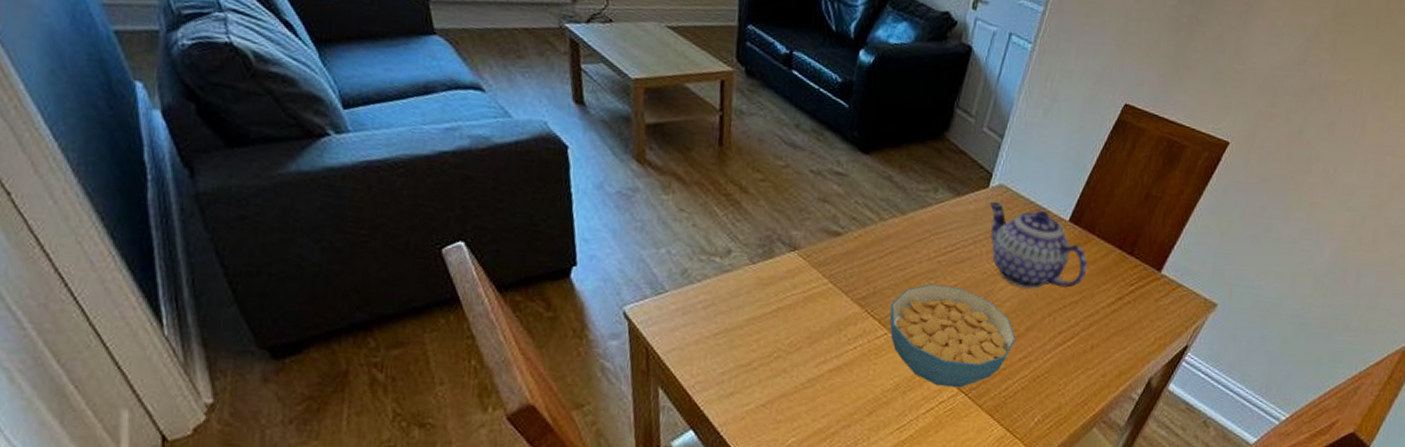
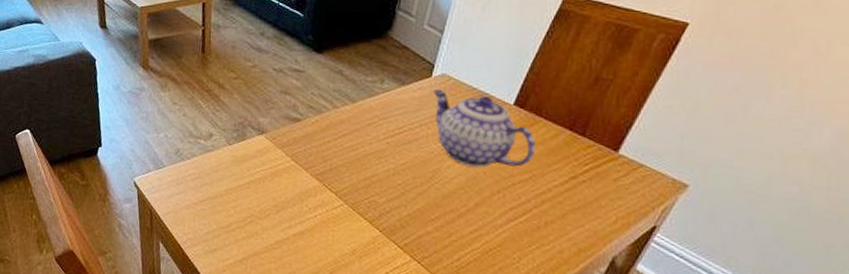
cereal bowl: present [889,284,1016,388] -> none [344,162,466,256]

